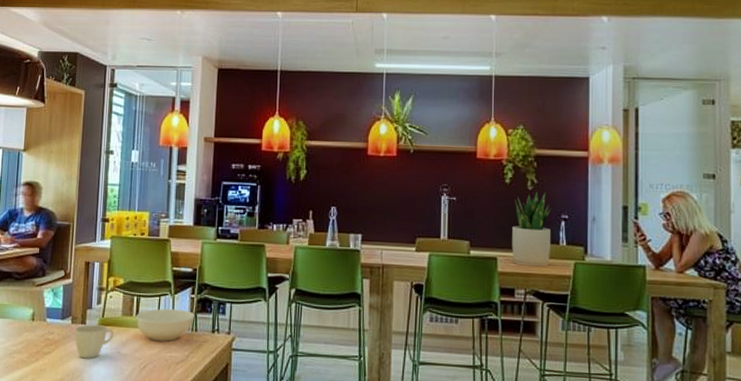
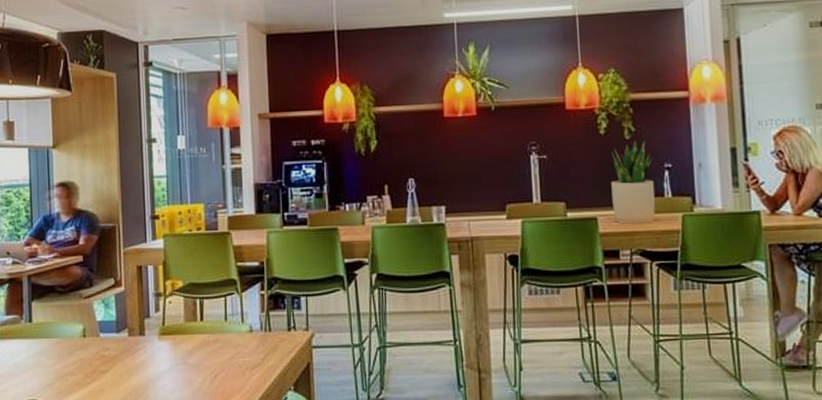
cup: present [74,324,114,359] -> none [132,334,178,374]
bowl: present [136,308,195,342] -> none [200,308,267,346]

